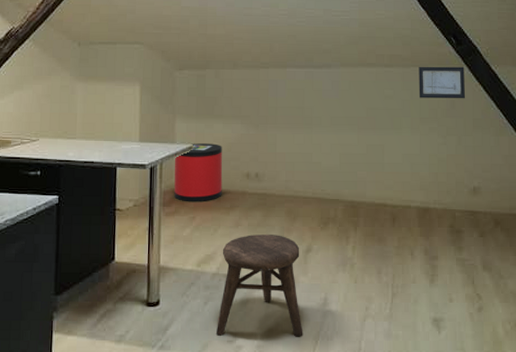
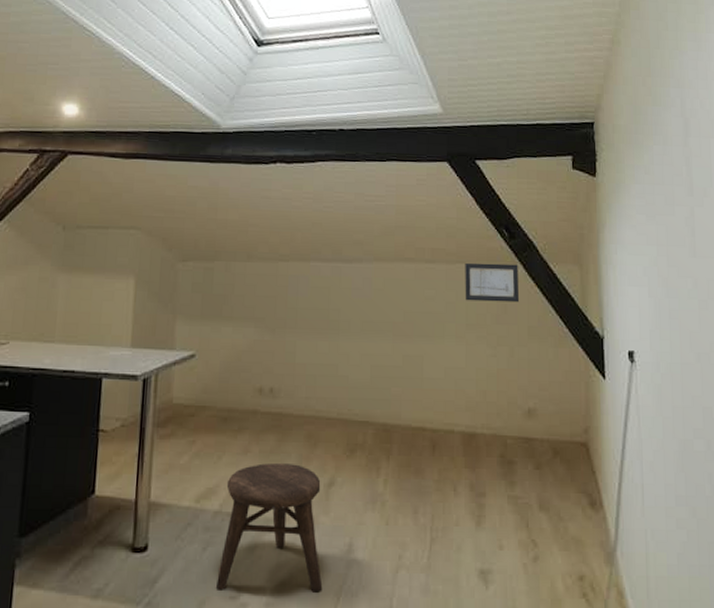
trash can: present [174,143,223,202] -> none [171,350,231,423]

